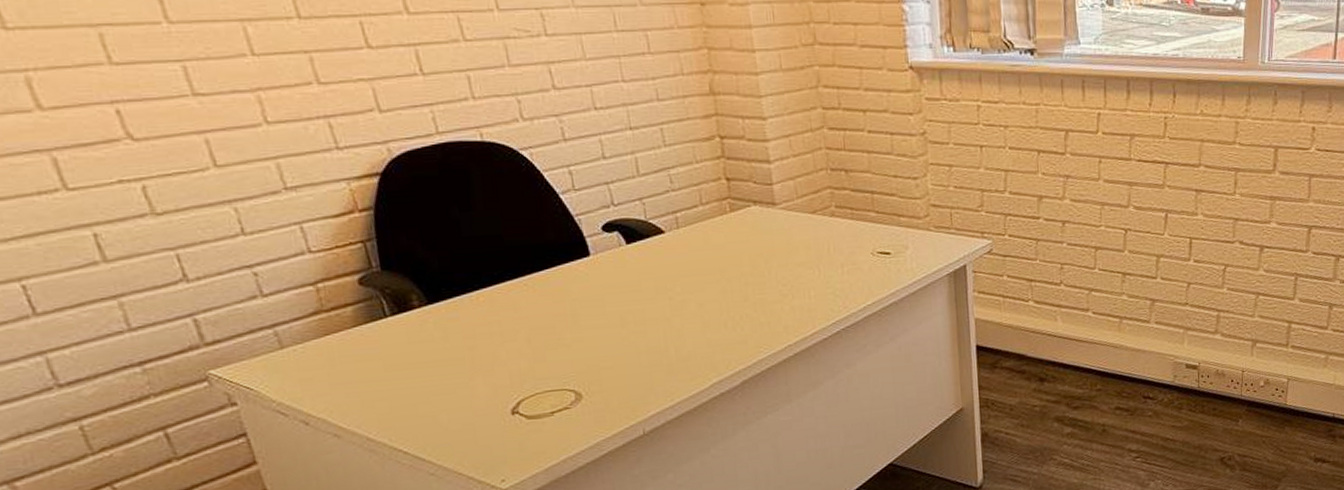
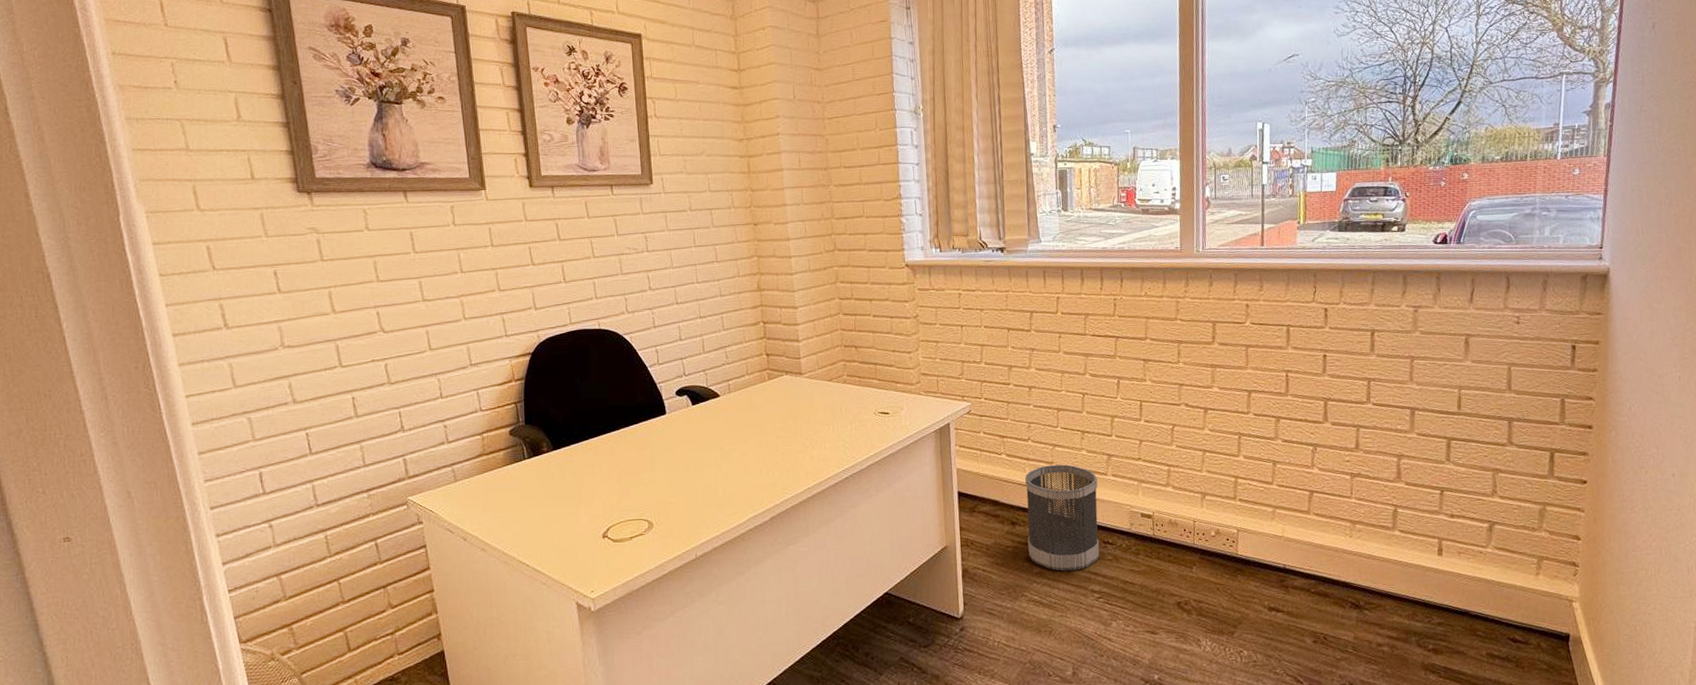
wastebasket: none [1056,311,1139,431] -> present [1025,464,1100,571]

